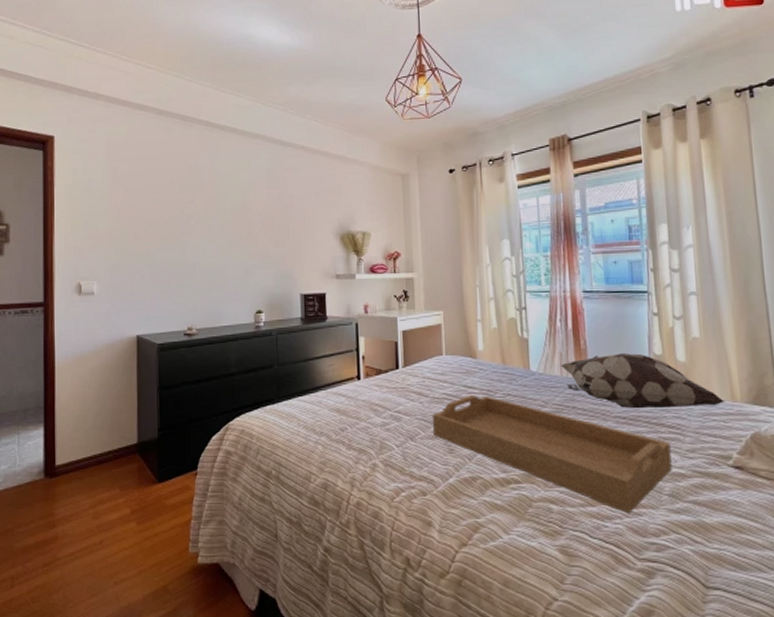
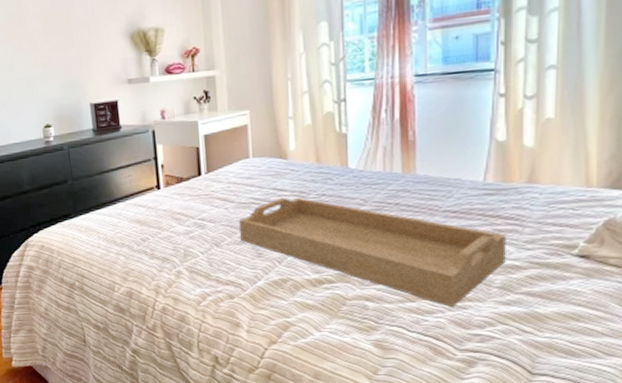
decorative pillow: present [560,352,726,409] -> none [383,141,579,202]

